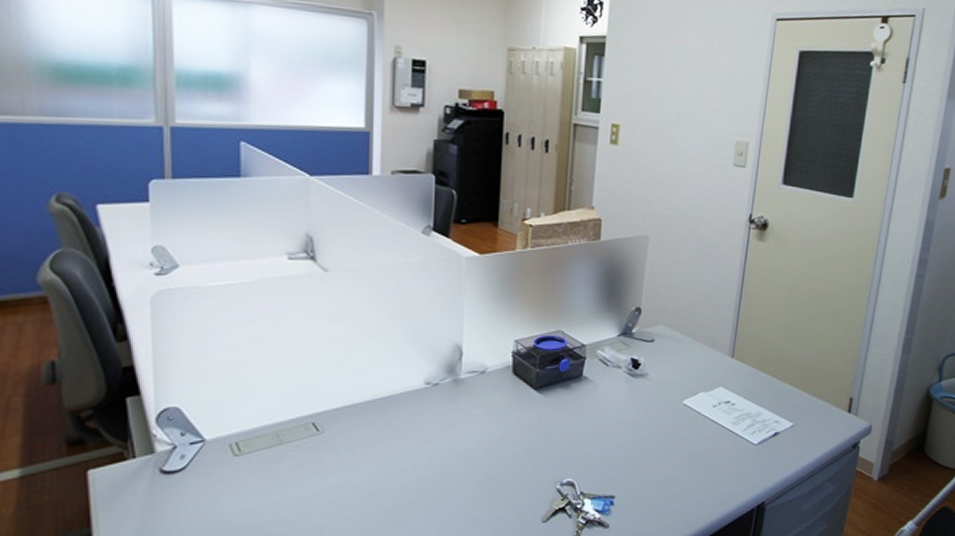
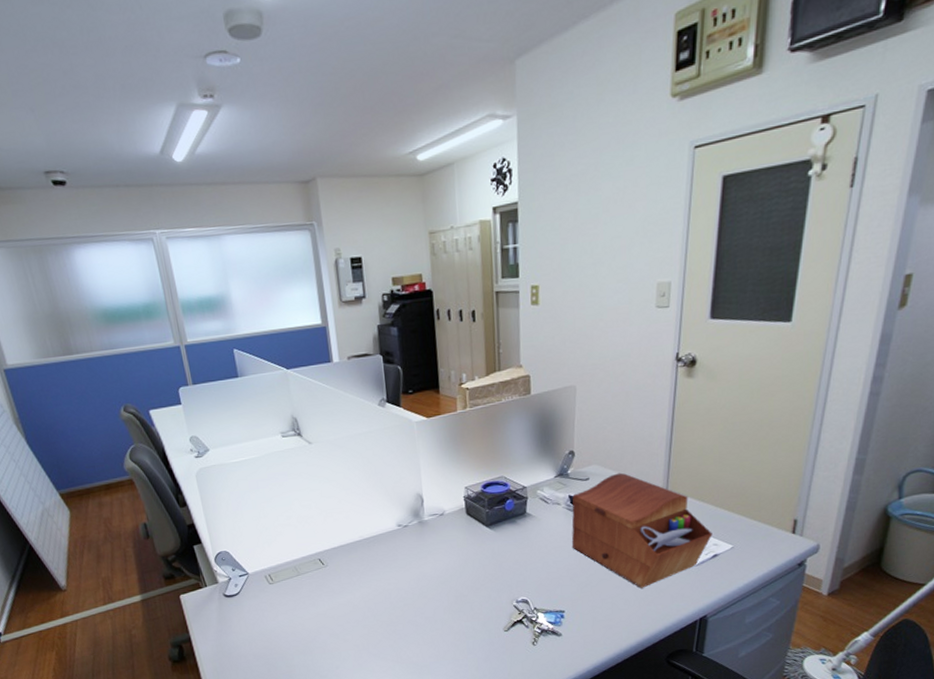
sewing box: none [629,336,774,470] -> present [571,472,712,588]

